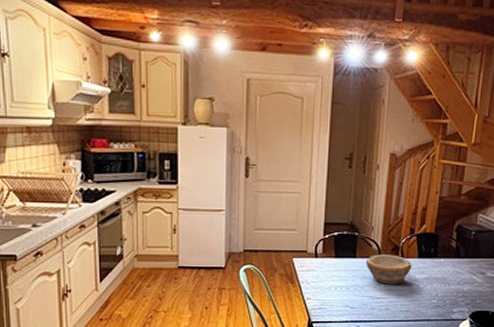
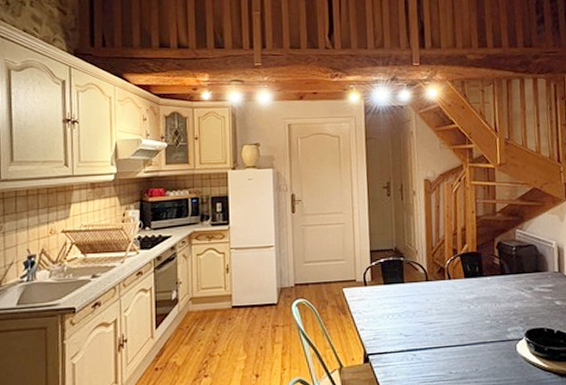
bowl: present [365,254,412,285] -> none [414,277,460,308]

